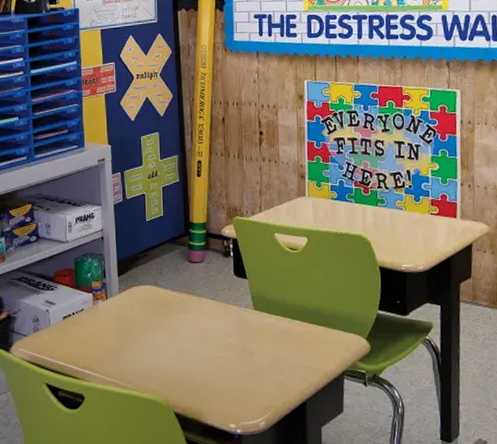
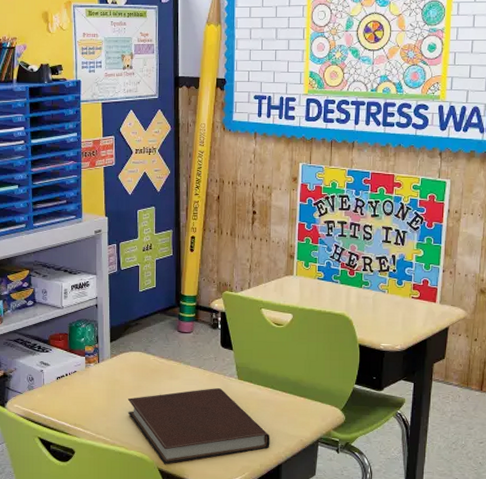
notebook: none [138,321,293,408] -> present [127,388,270,465]

